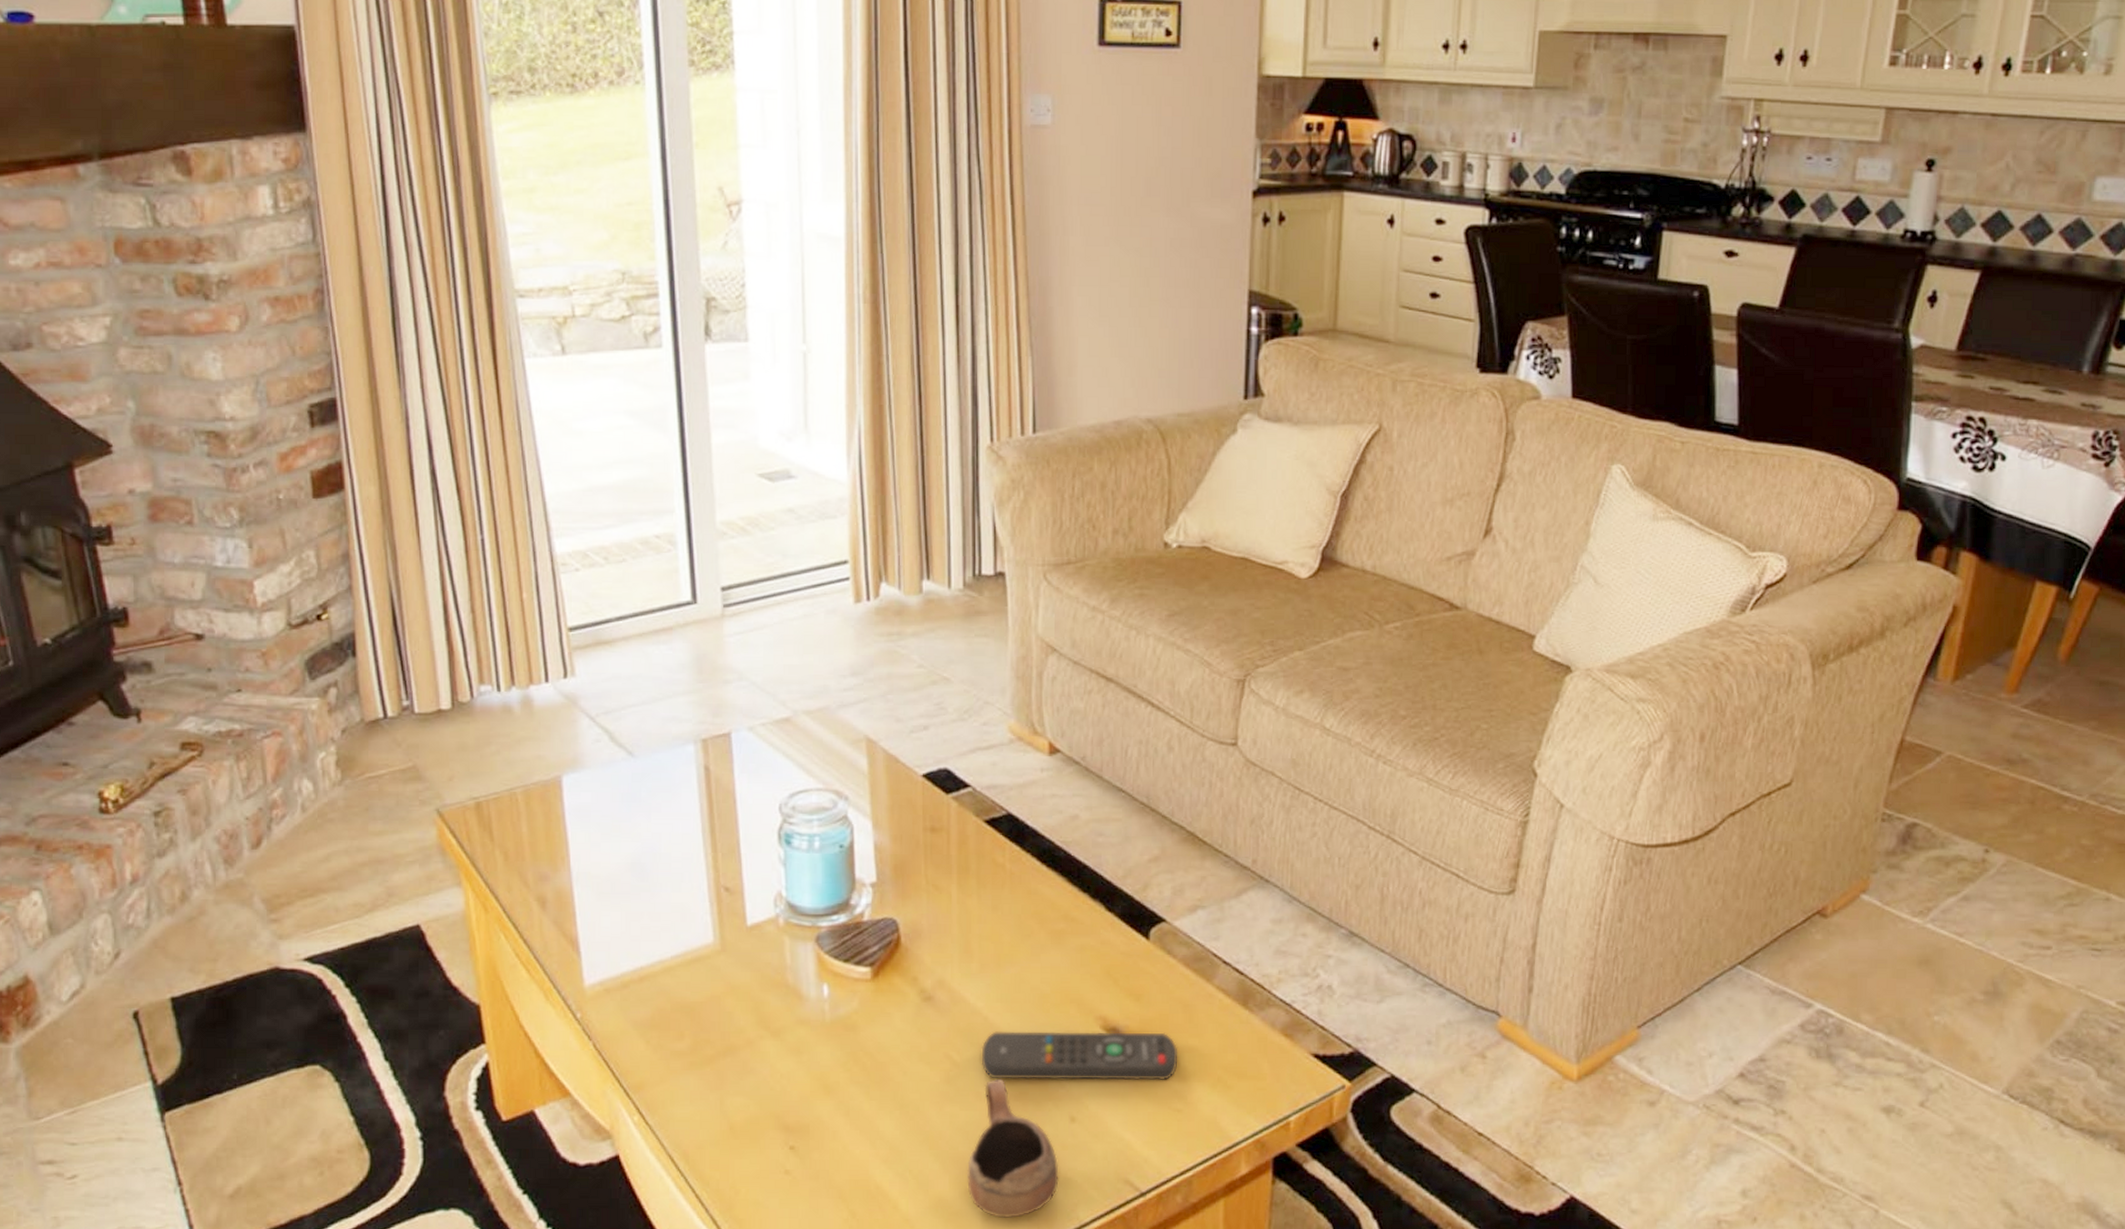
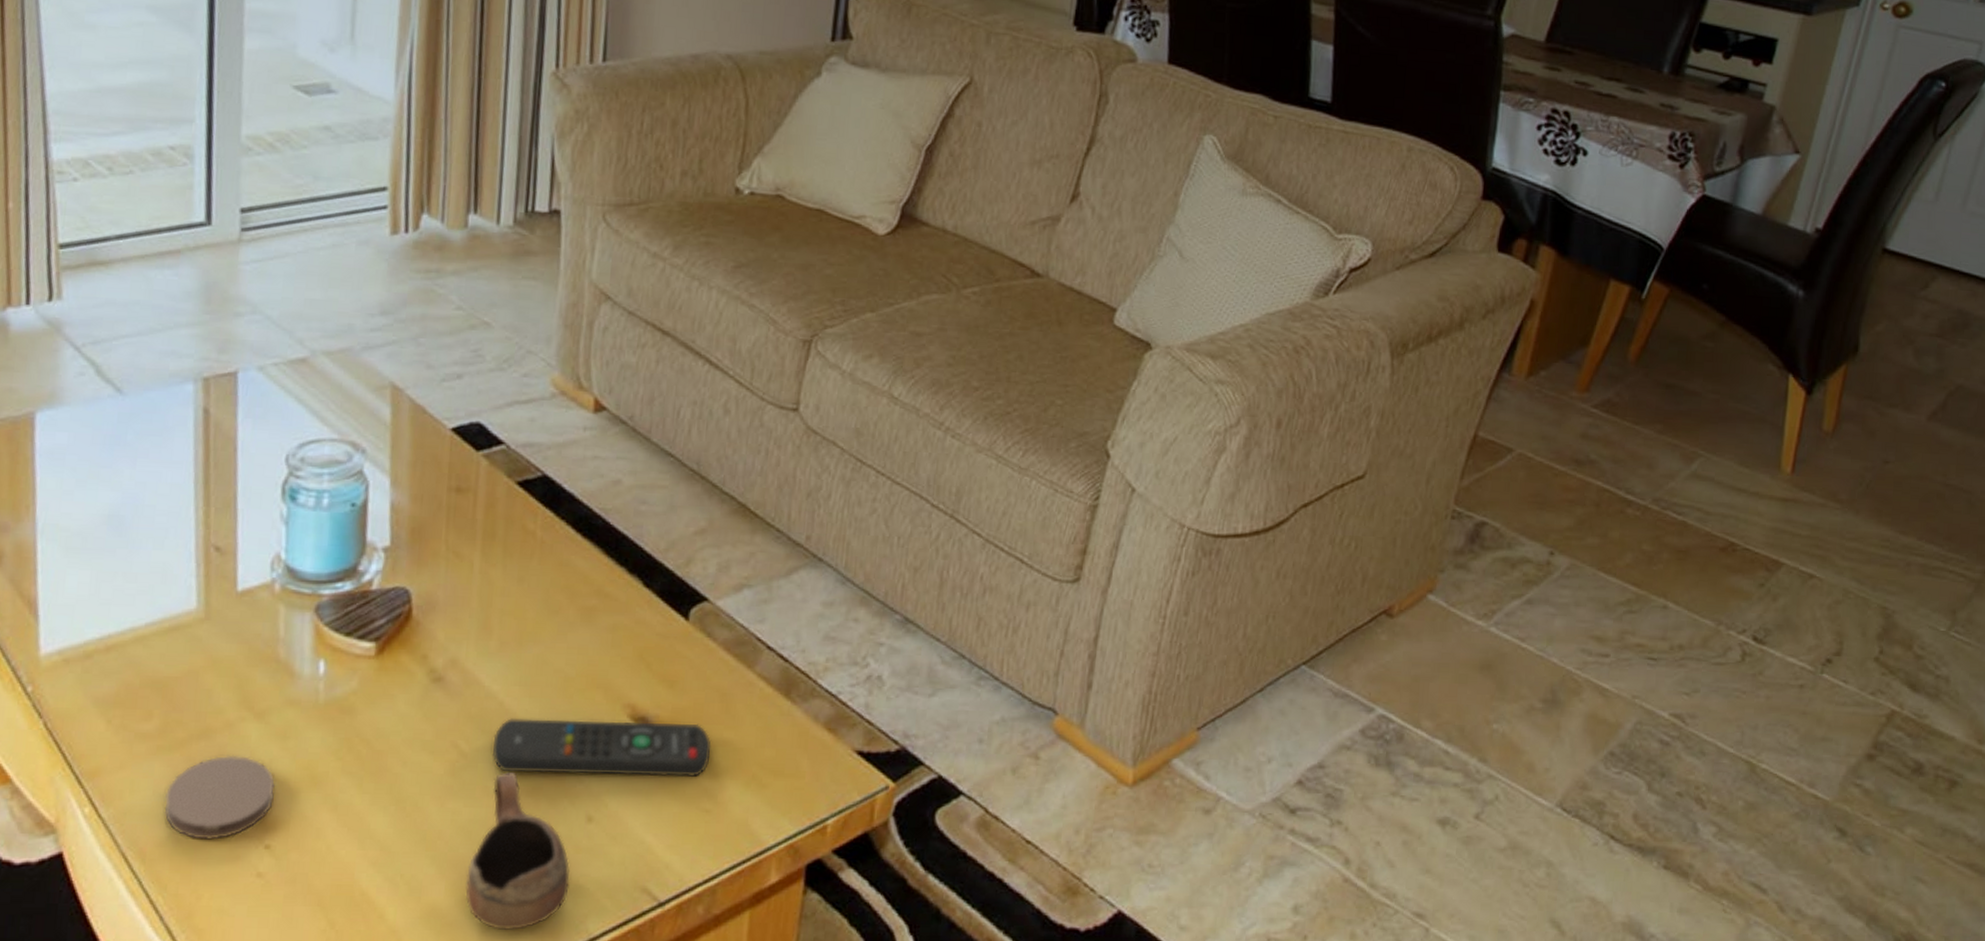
coaster: none [700,1068,794,1142] -> present [164,755,275,840]

